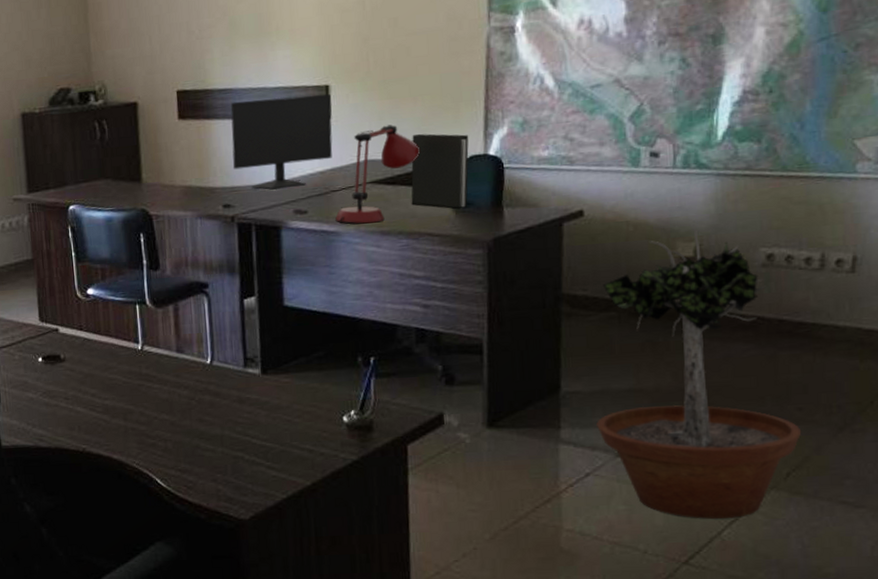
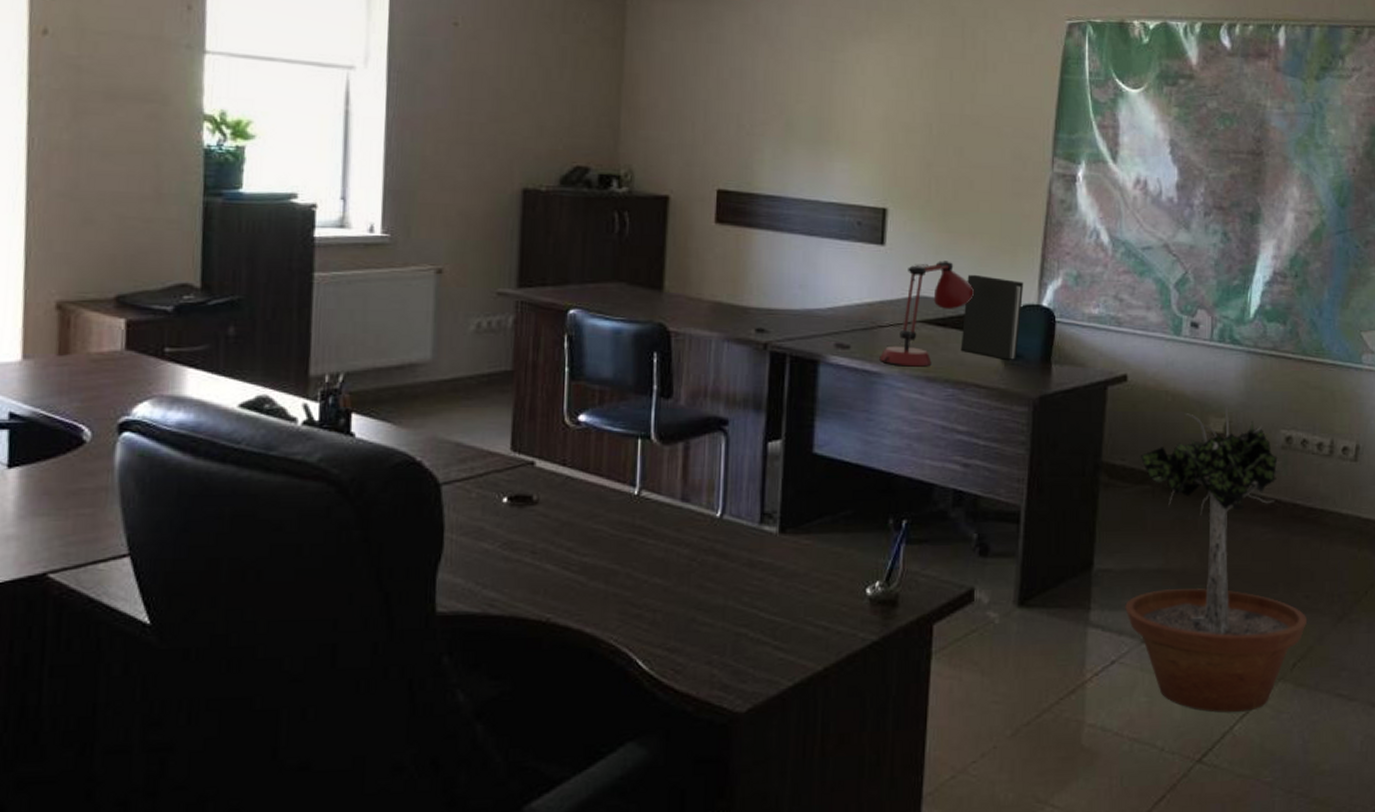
computer monitor: present [230,94,333,190] -> none [772,212,888,318]

